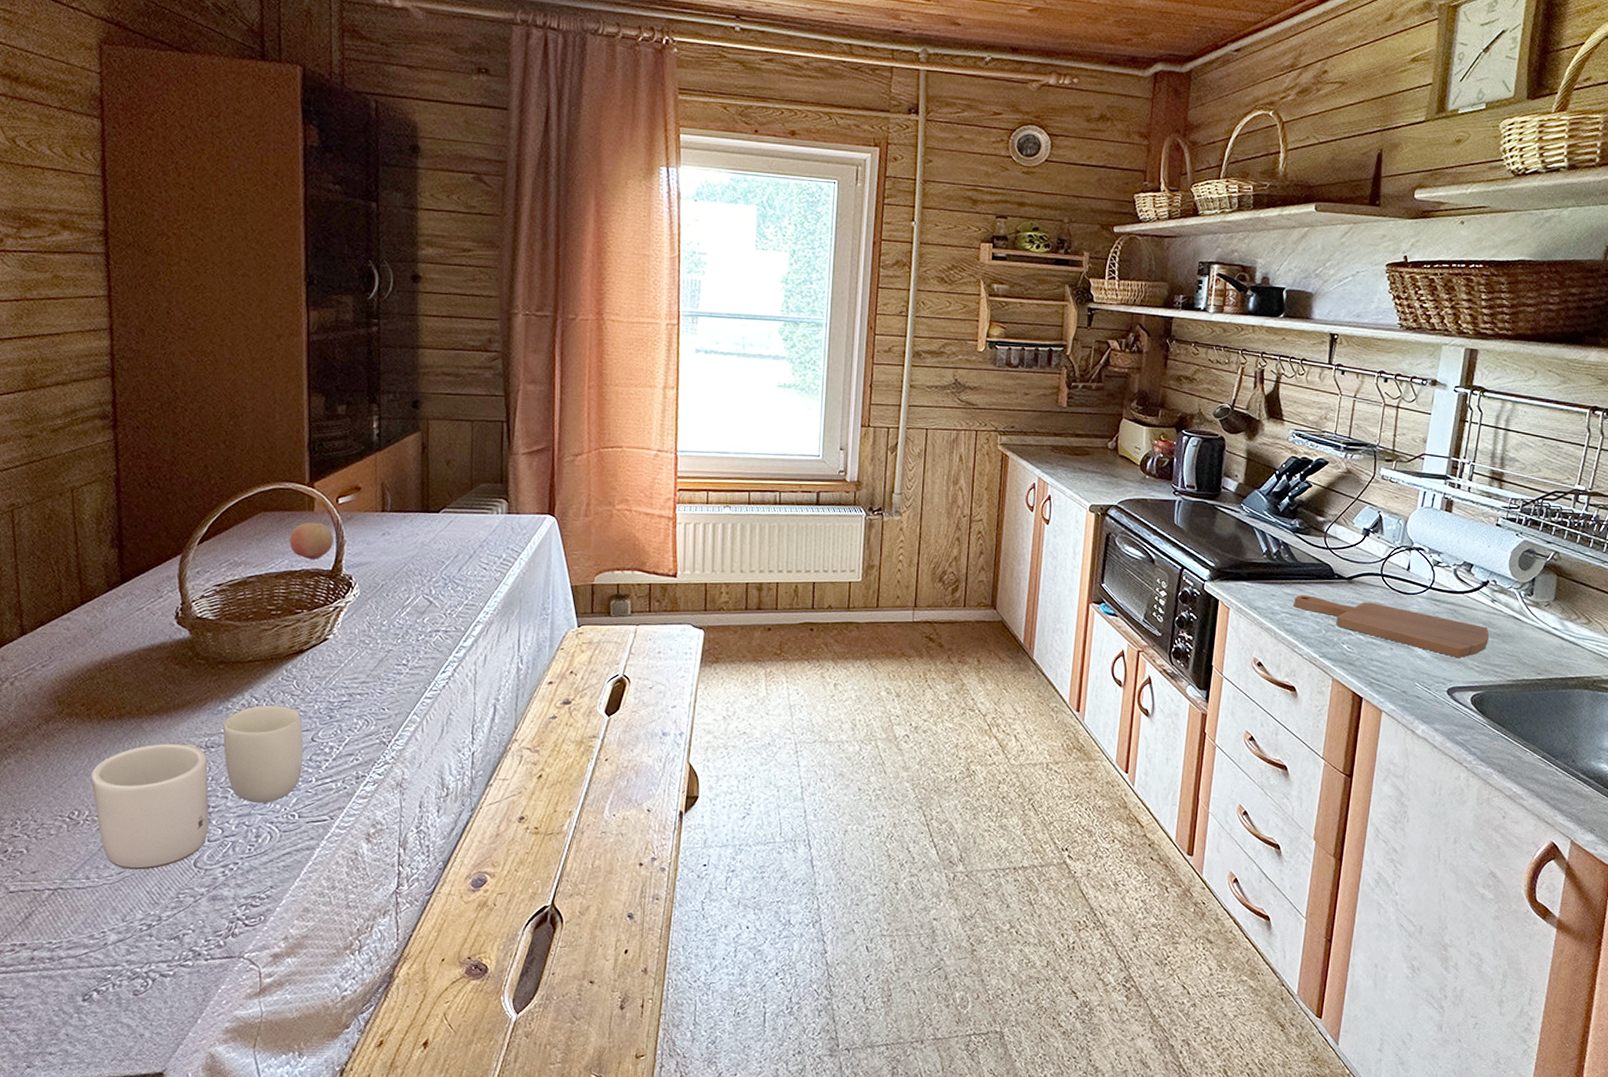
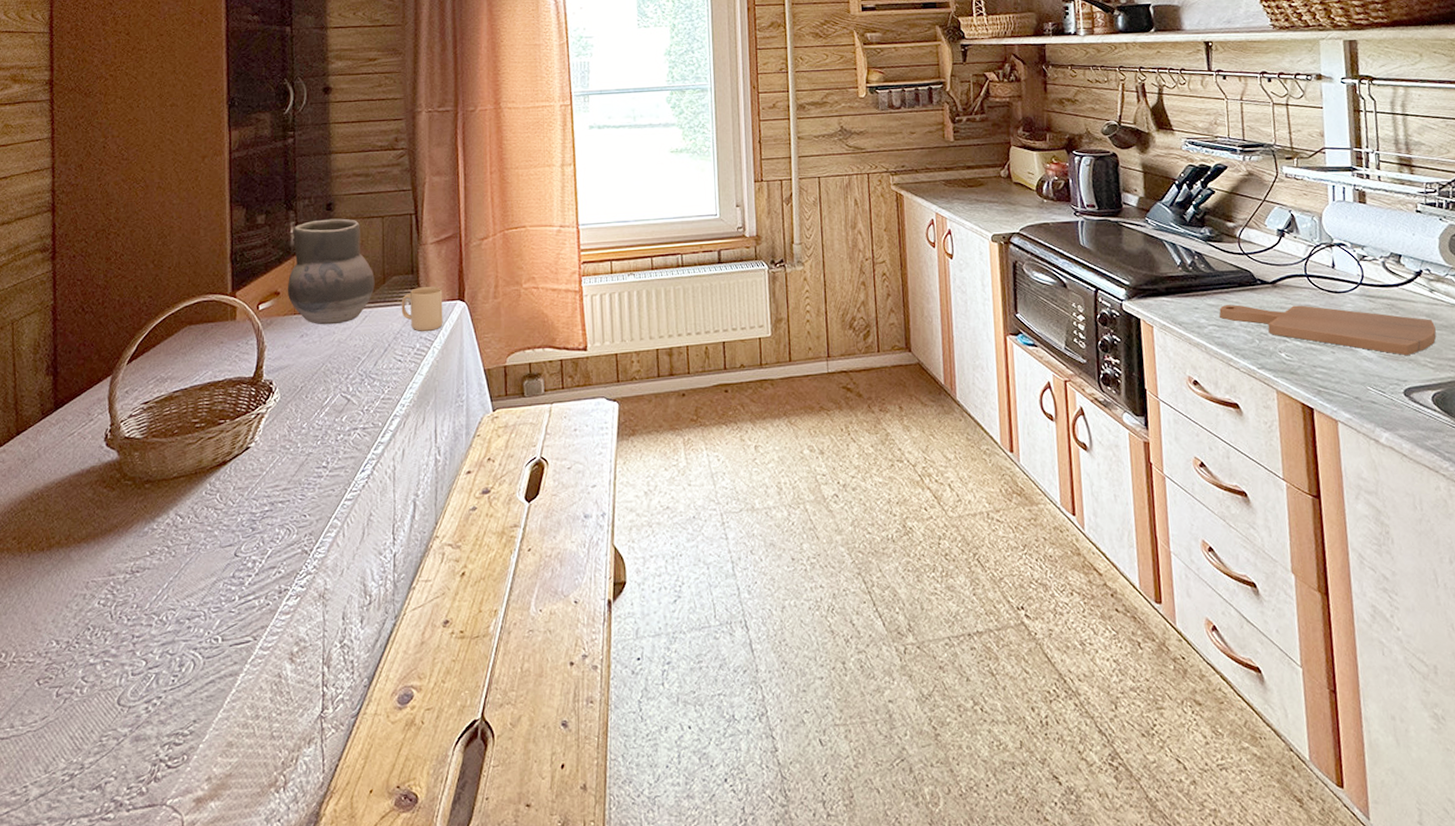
mug: present [92,743,209,870] -> none [20,570,133,713]
cup: present [222,705,304,803] -> none [147,522,227,628]
fruit: present [289,522,333,559] -> none [213,331,254,368]
ceramic jug: none [368,416,462,526] -> present [287,218,375,325]
cup: none [488,497,532,543] -> present [401,286,443,332]

